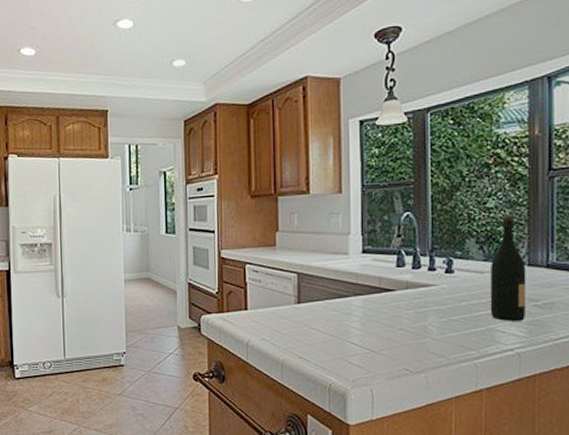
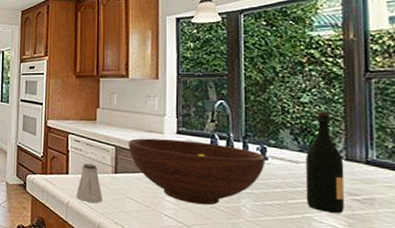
saltshaker: none [257,296,286,338] -> present [76,163,102,203]
fruit bowl: none [311,260,452,328] -> present [128,138,266,205]

